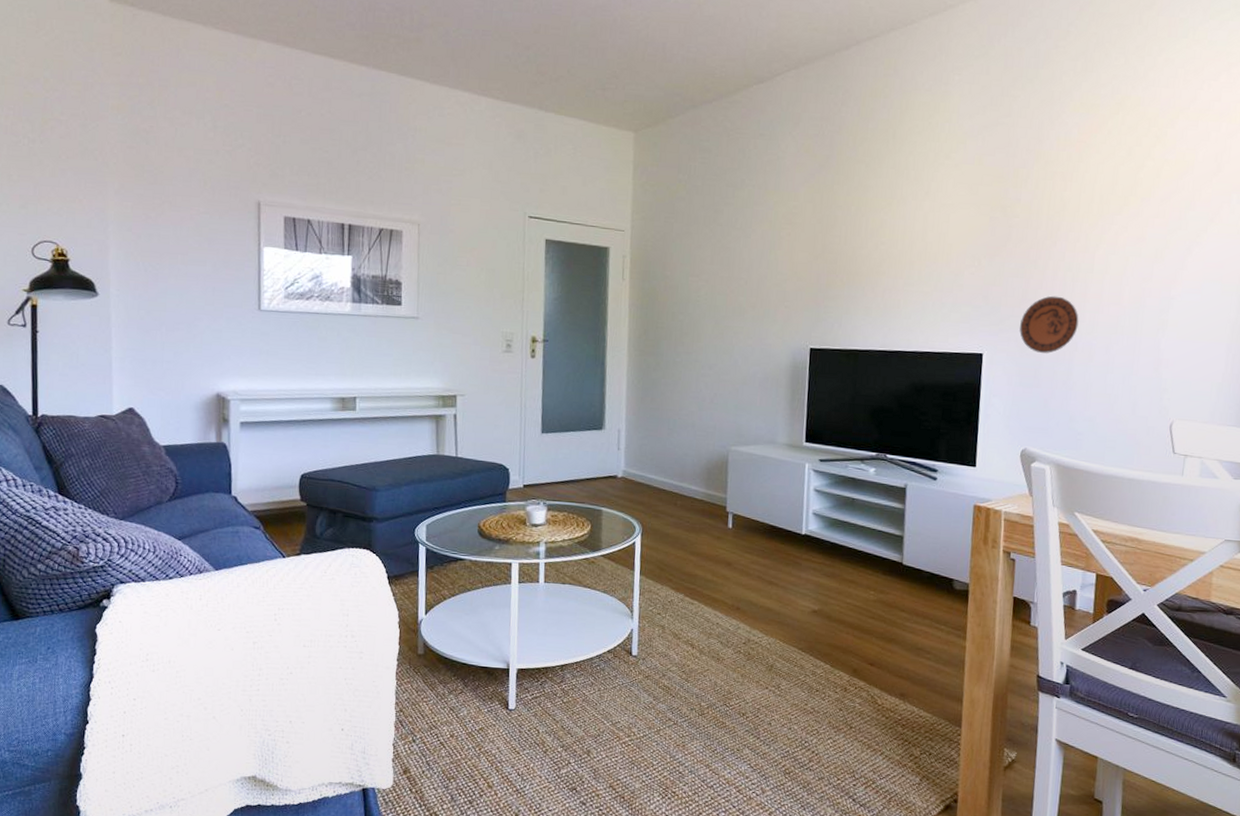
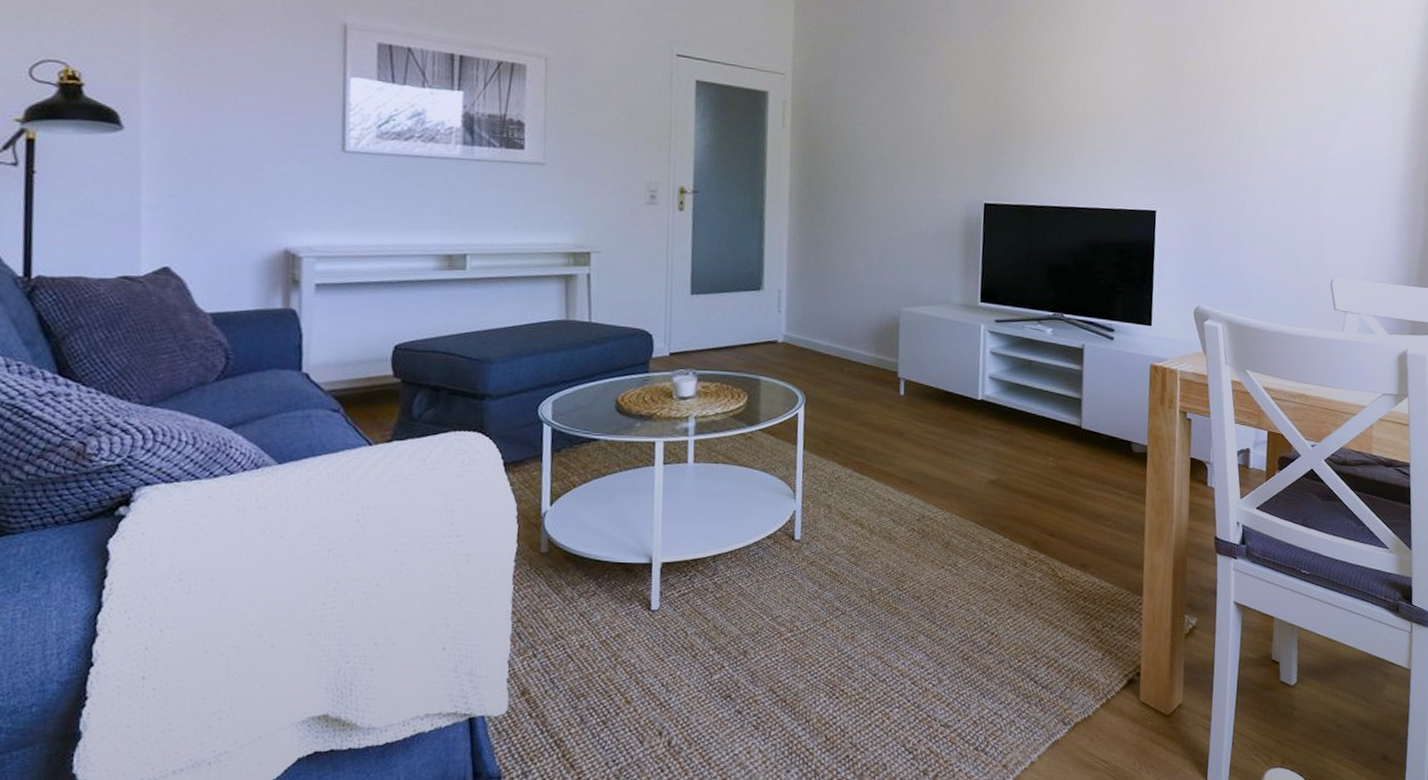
decorative plate: present [1019,295,1079,353] -> none [1190,154,1246,211]

